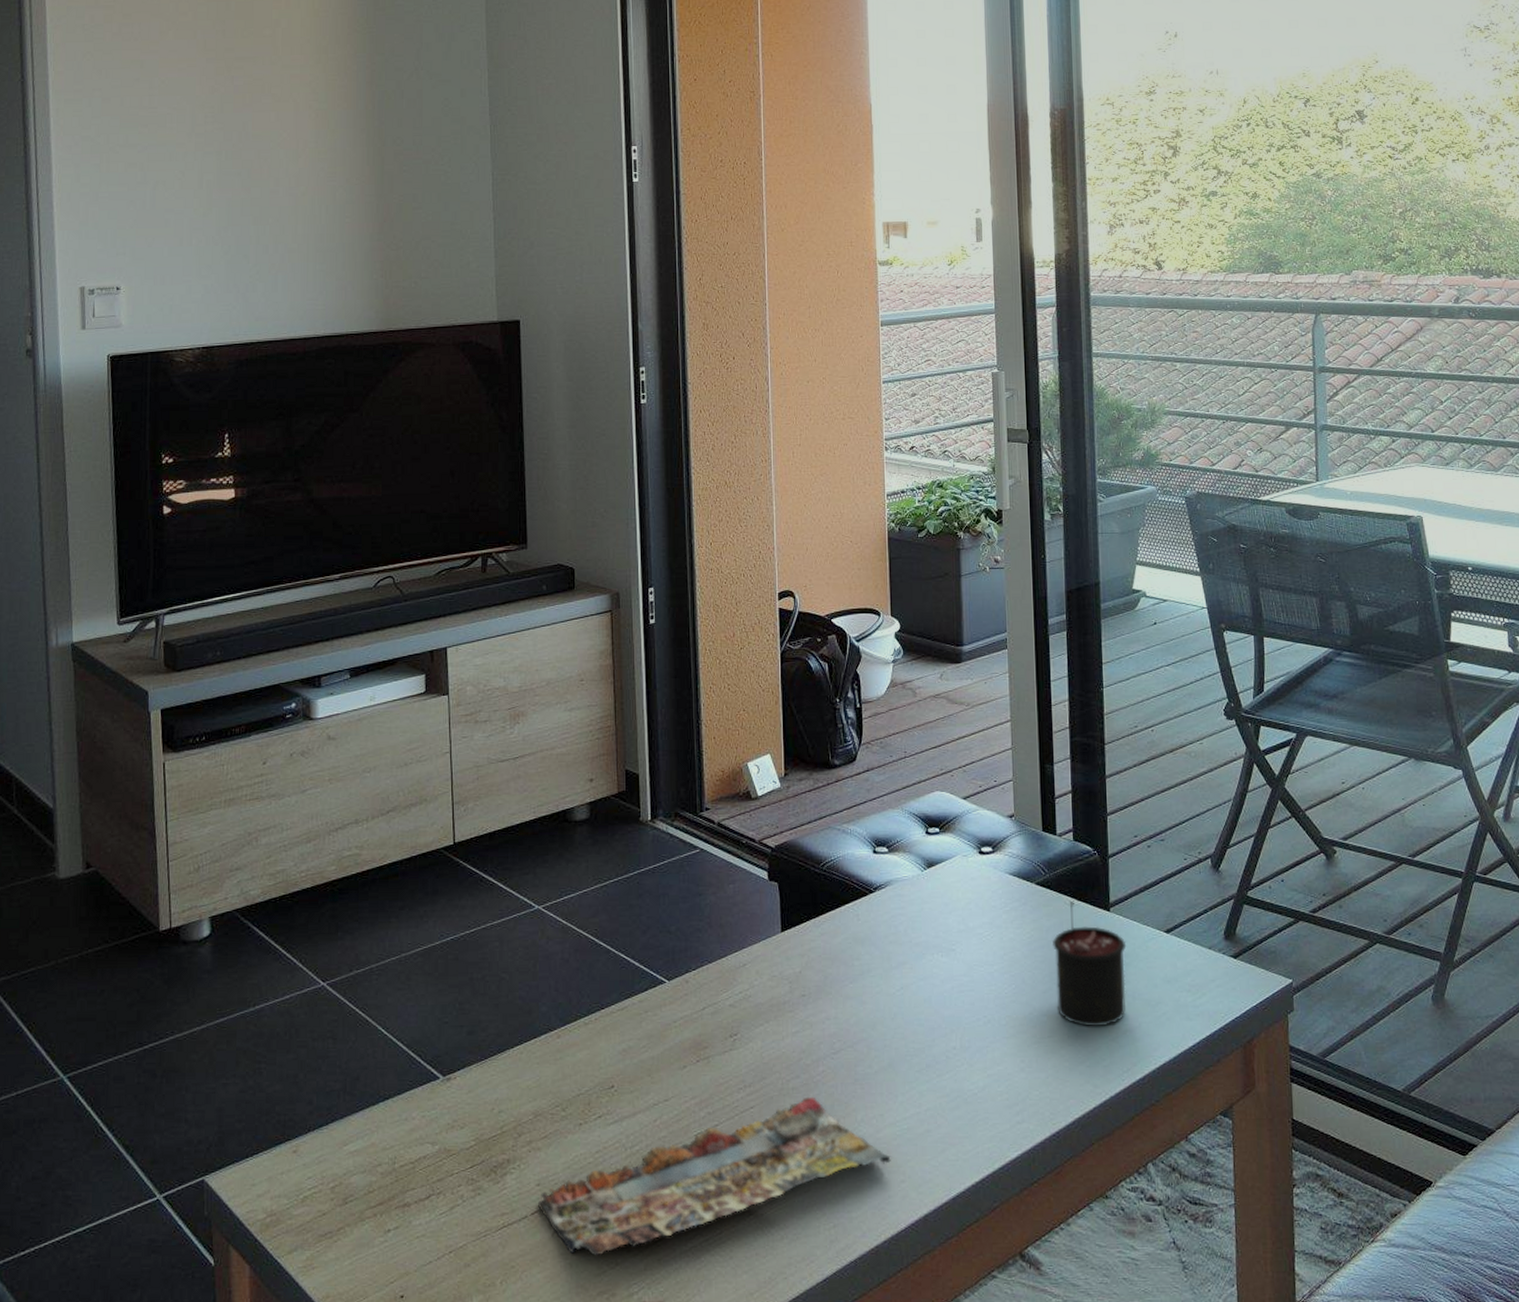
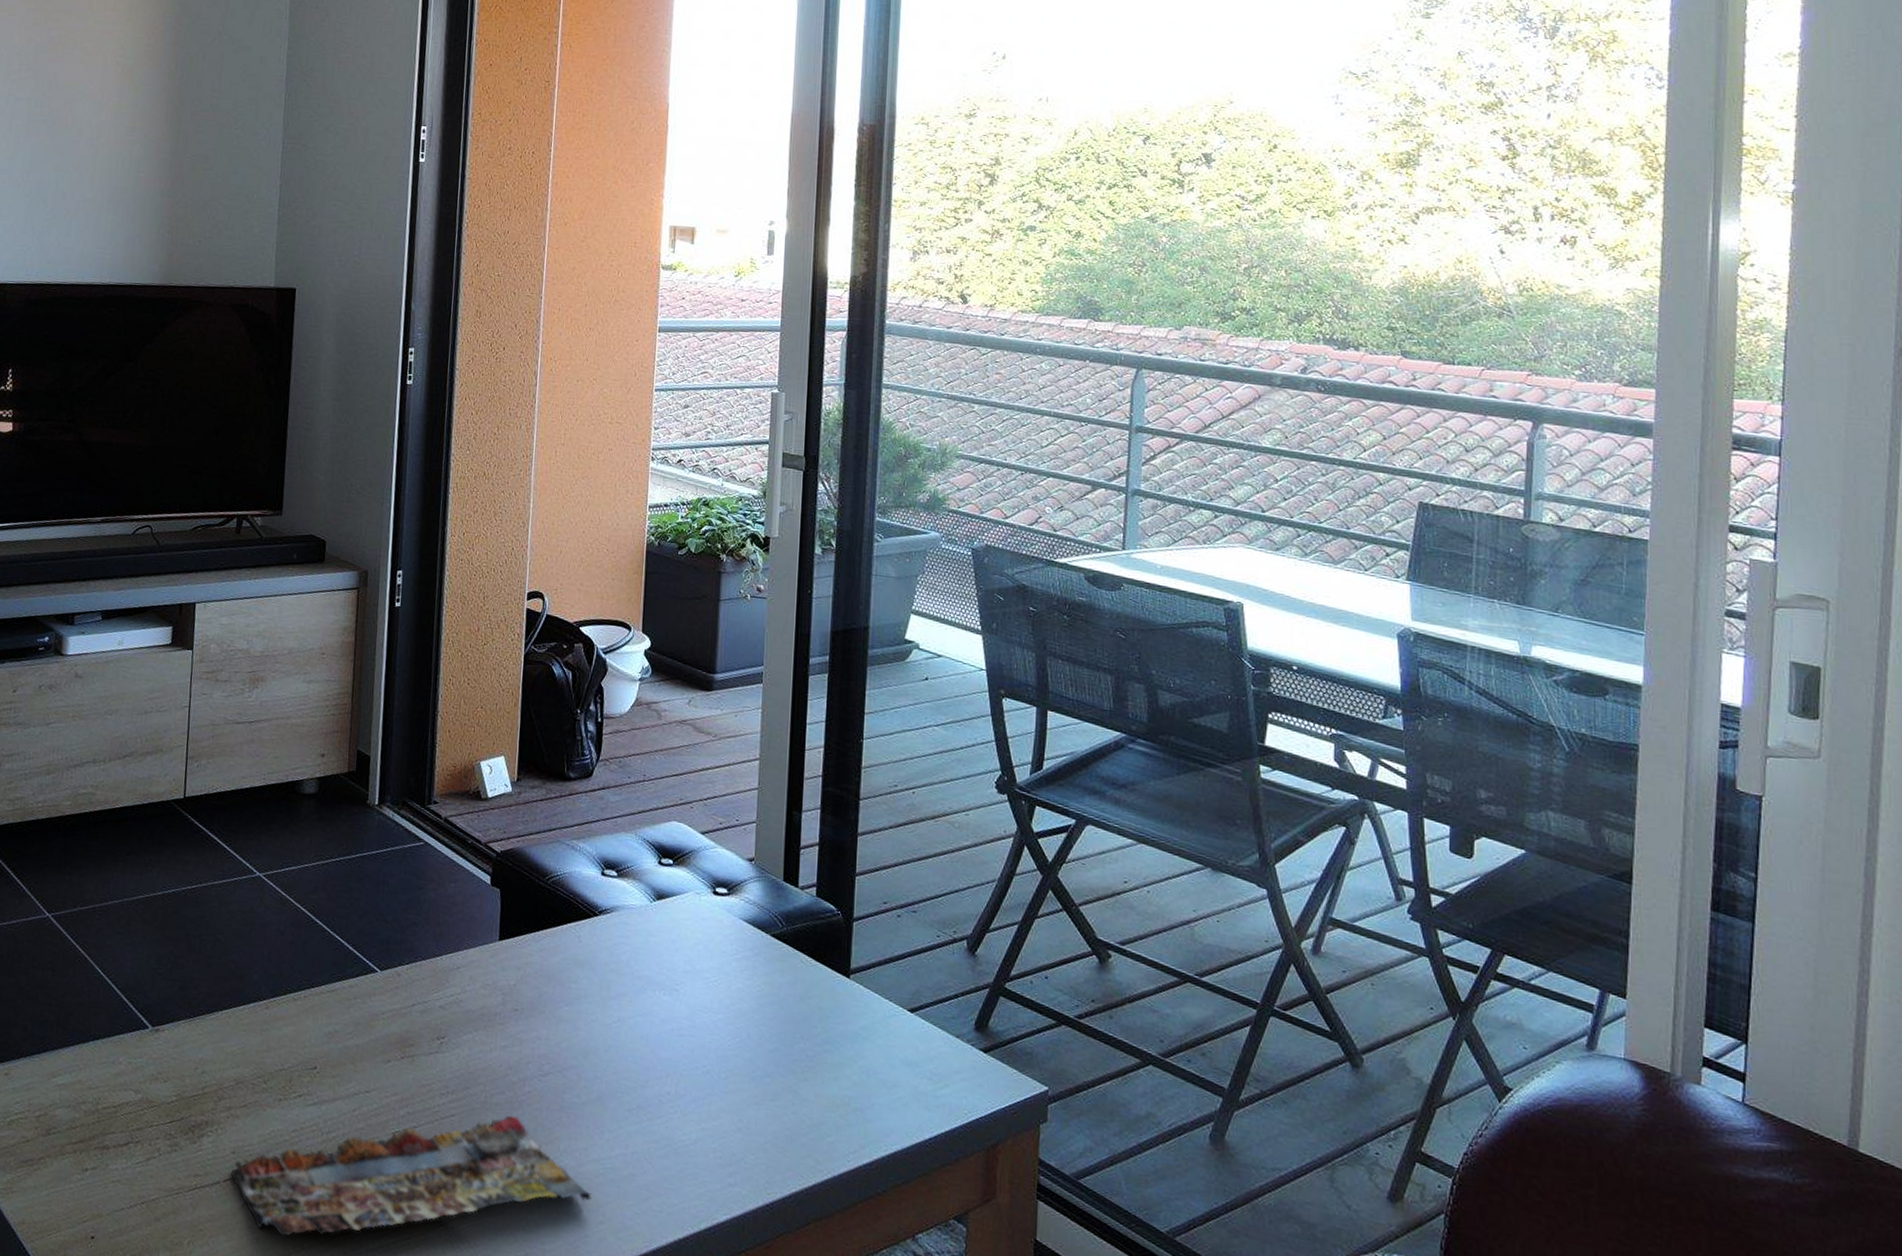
candle: present [1053,902,1127,1027] -> none [783,961,865,1100]

